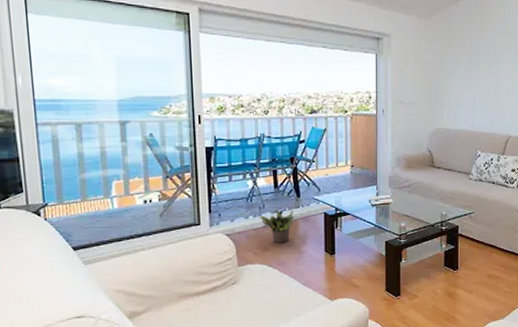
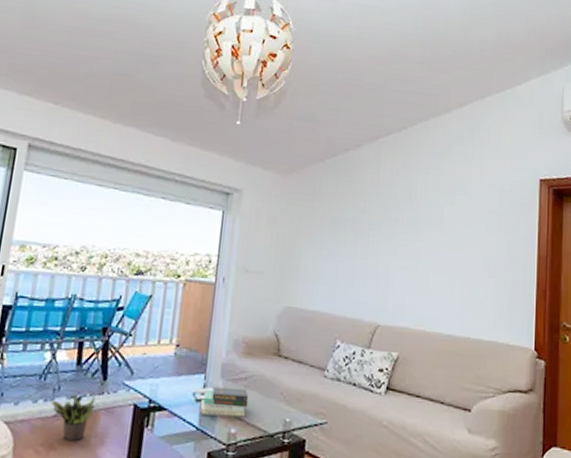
books: none [375,193,413,215] -> present [200,386,249,417]

